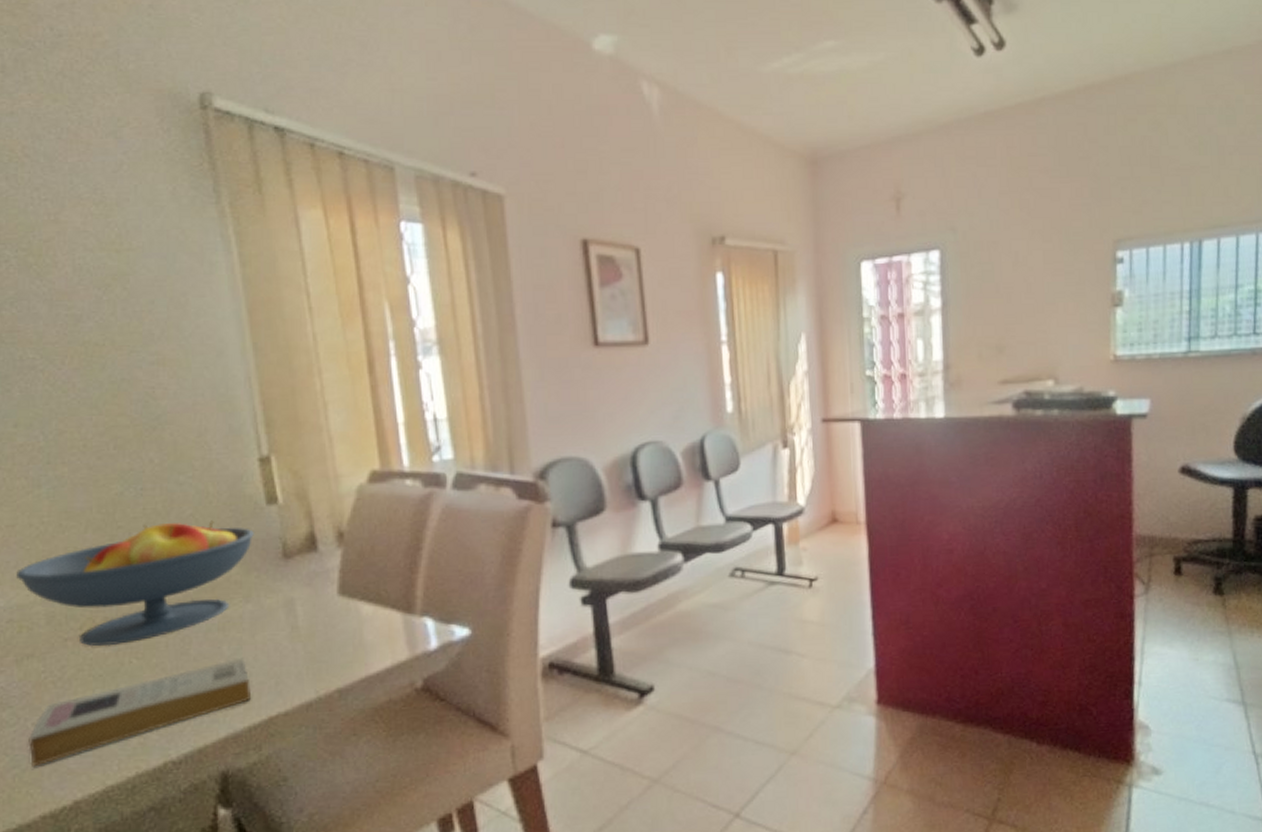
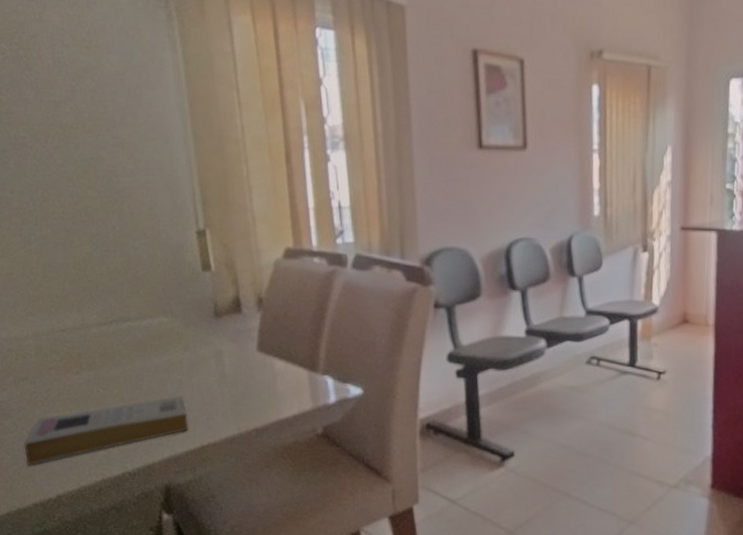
fruit bowl: present [16,520,254,646] -> none [14,279,192,377]

